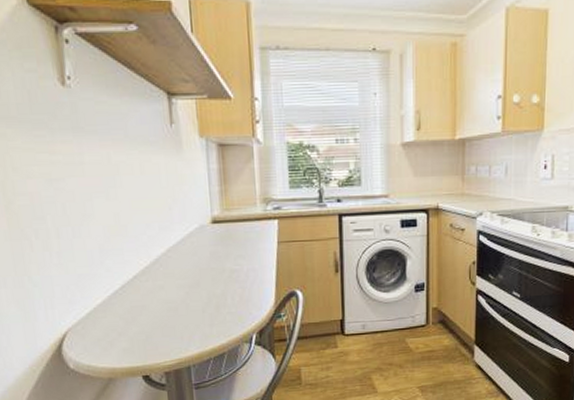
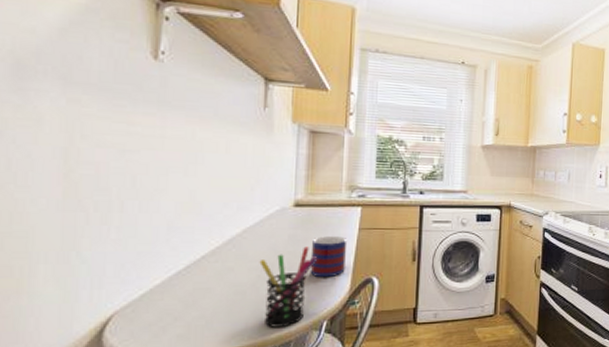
pen holder: none [186,262,240,341] -> present [259,246,317,327]
mug: none [232,251,268,293] -> present [310,236,348,278]

